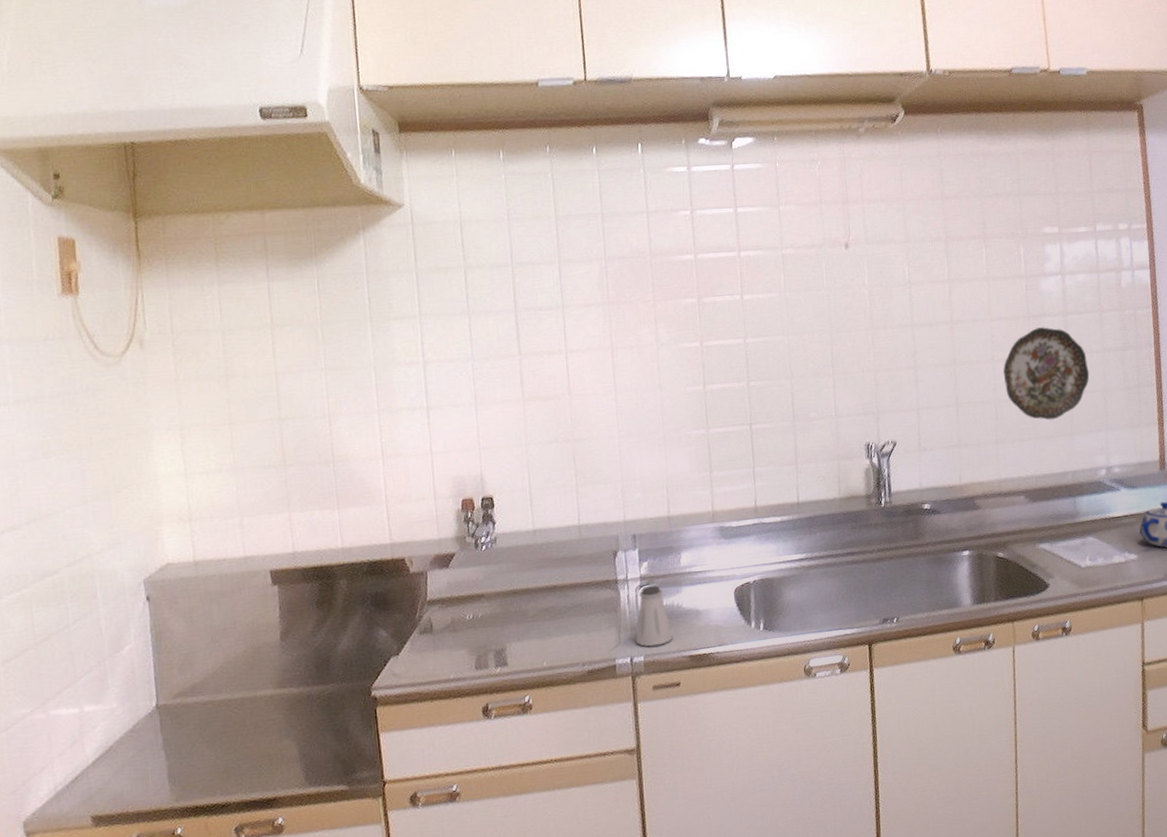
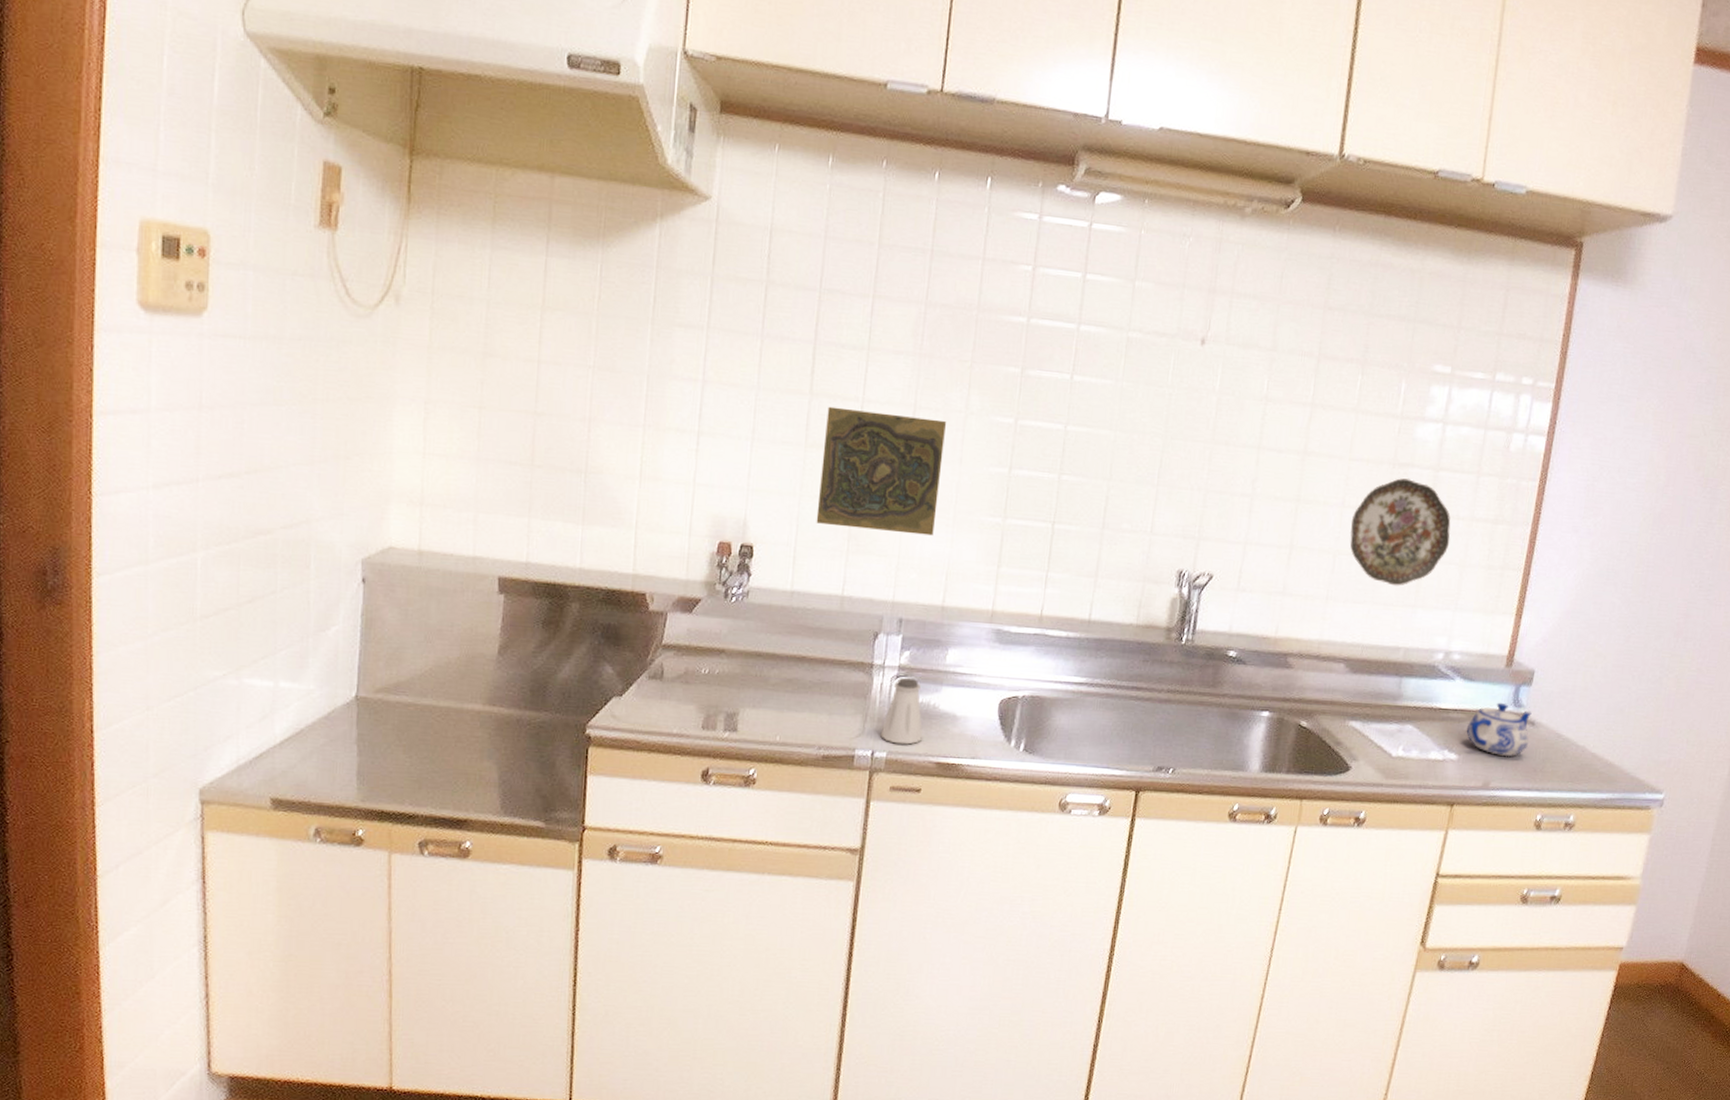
decorative tile: none [537,355,649,466] -> present [816,406,946,536]

